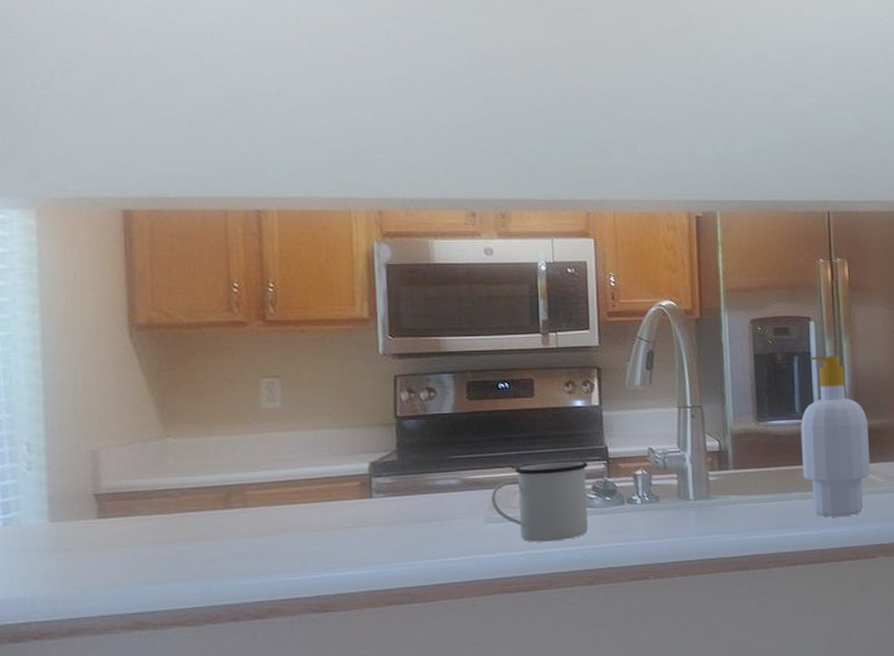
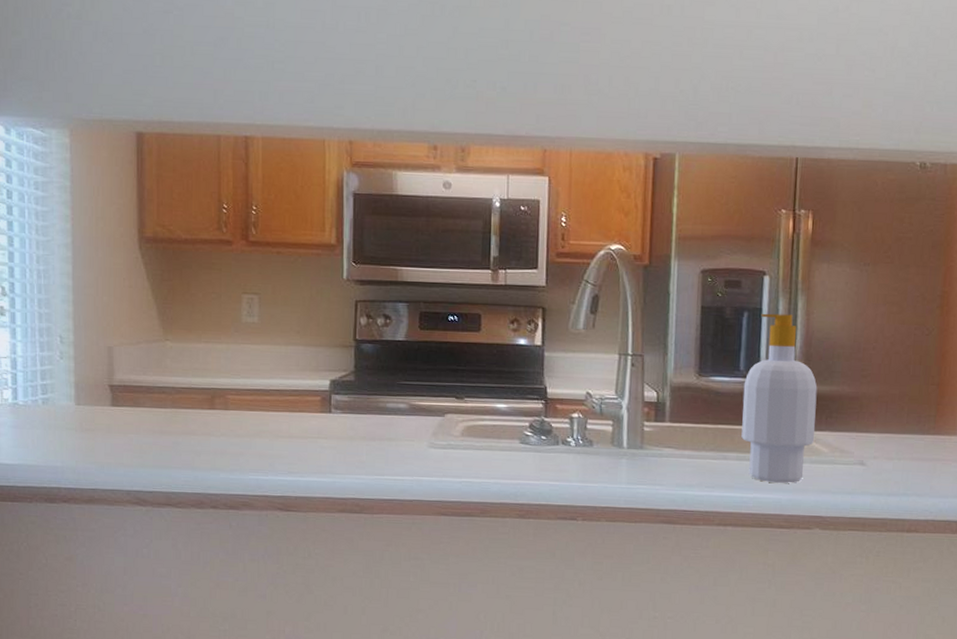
mug: present [492,460,588,543] -> none [436,395,527,473]

